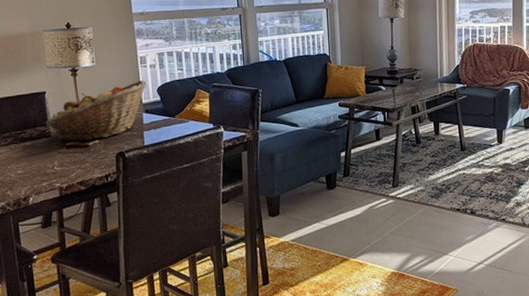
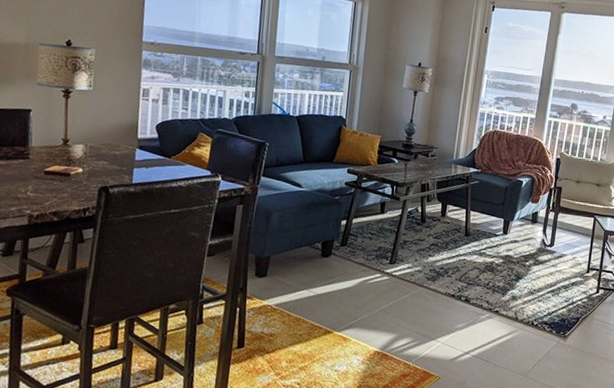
fruit basket: present [45,80,147,142] -> none [25,114,146,170]

